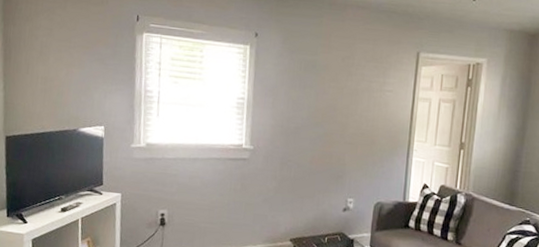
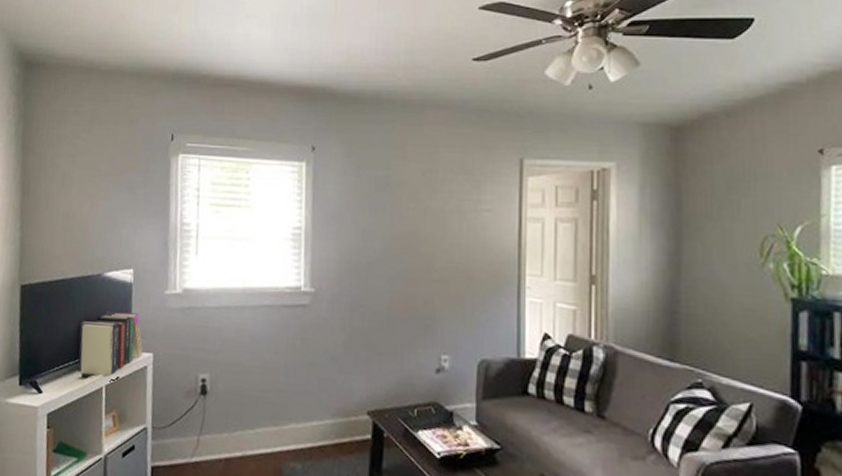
books: none [57,159,113,211] -> present [78,311,143,376]

